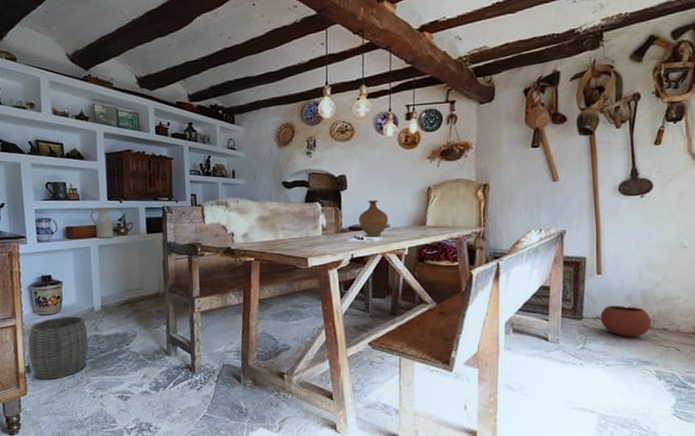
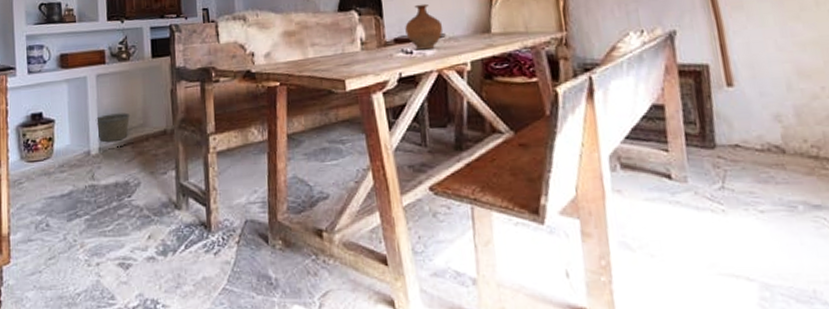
woven basket: present [28,316,88,380] -> none [13,162,83,244]
ceramic pitcher: present [89,208,114,239] -> none [87,29,115,67]
basket: none [98,278,128,302] -> present [95,112,131,143]
clay pot: present [600,305,651,338] -> none [740,127,816,172]

